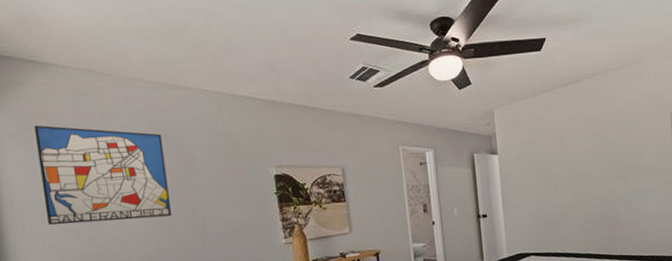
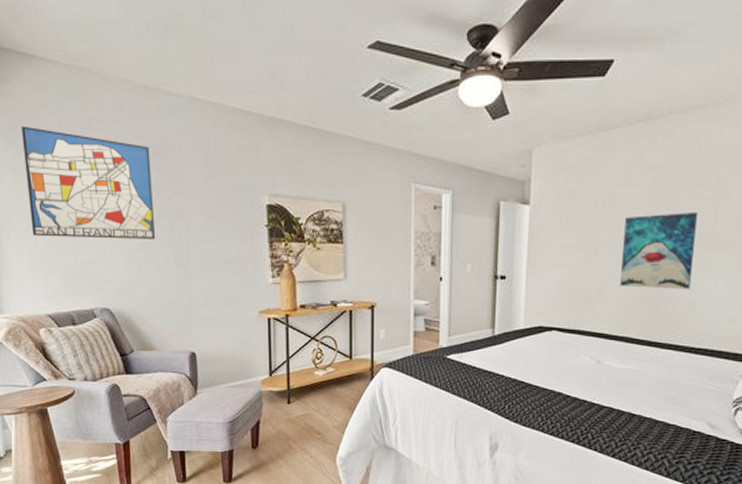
wall art: none [574,149,631,213] -> present [620,213,697,290]

